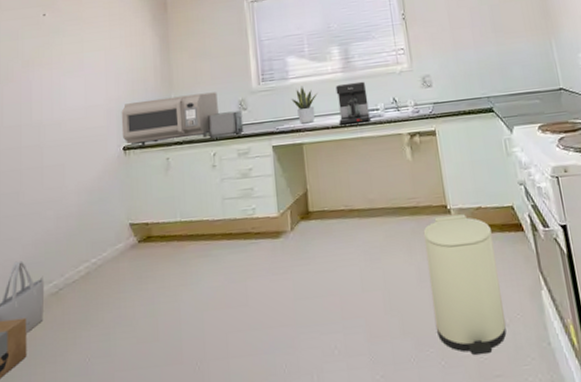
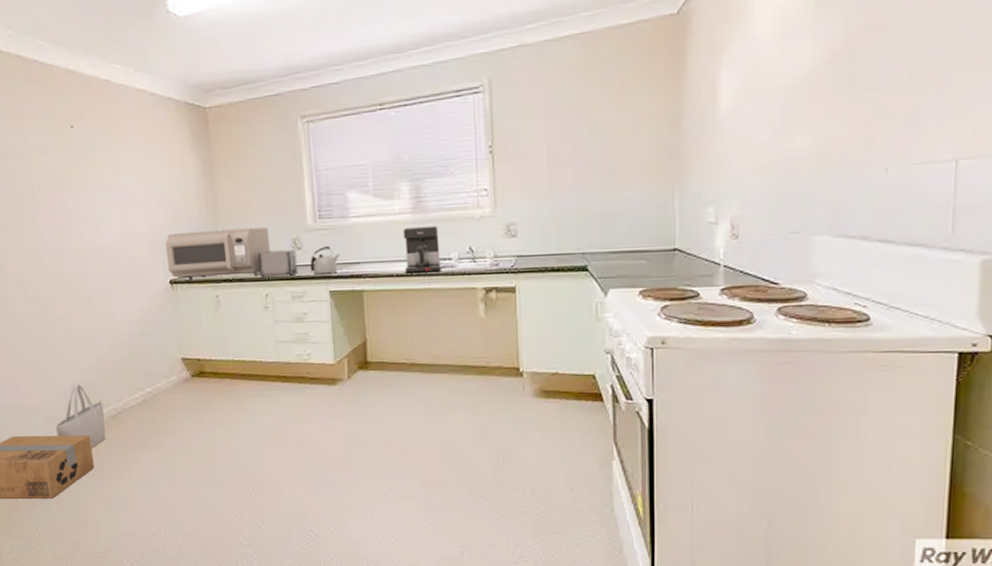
kettle: none [254,104,282,132] -> present [310,245,340,275]
potted plant: present [291,85,317,124] -> none [351,226,382,269]
pedal bin: present [423,214,507,356] -> none [490,378,568,513]

